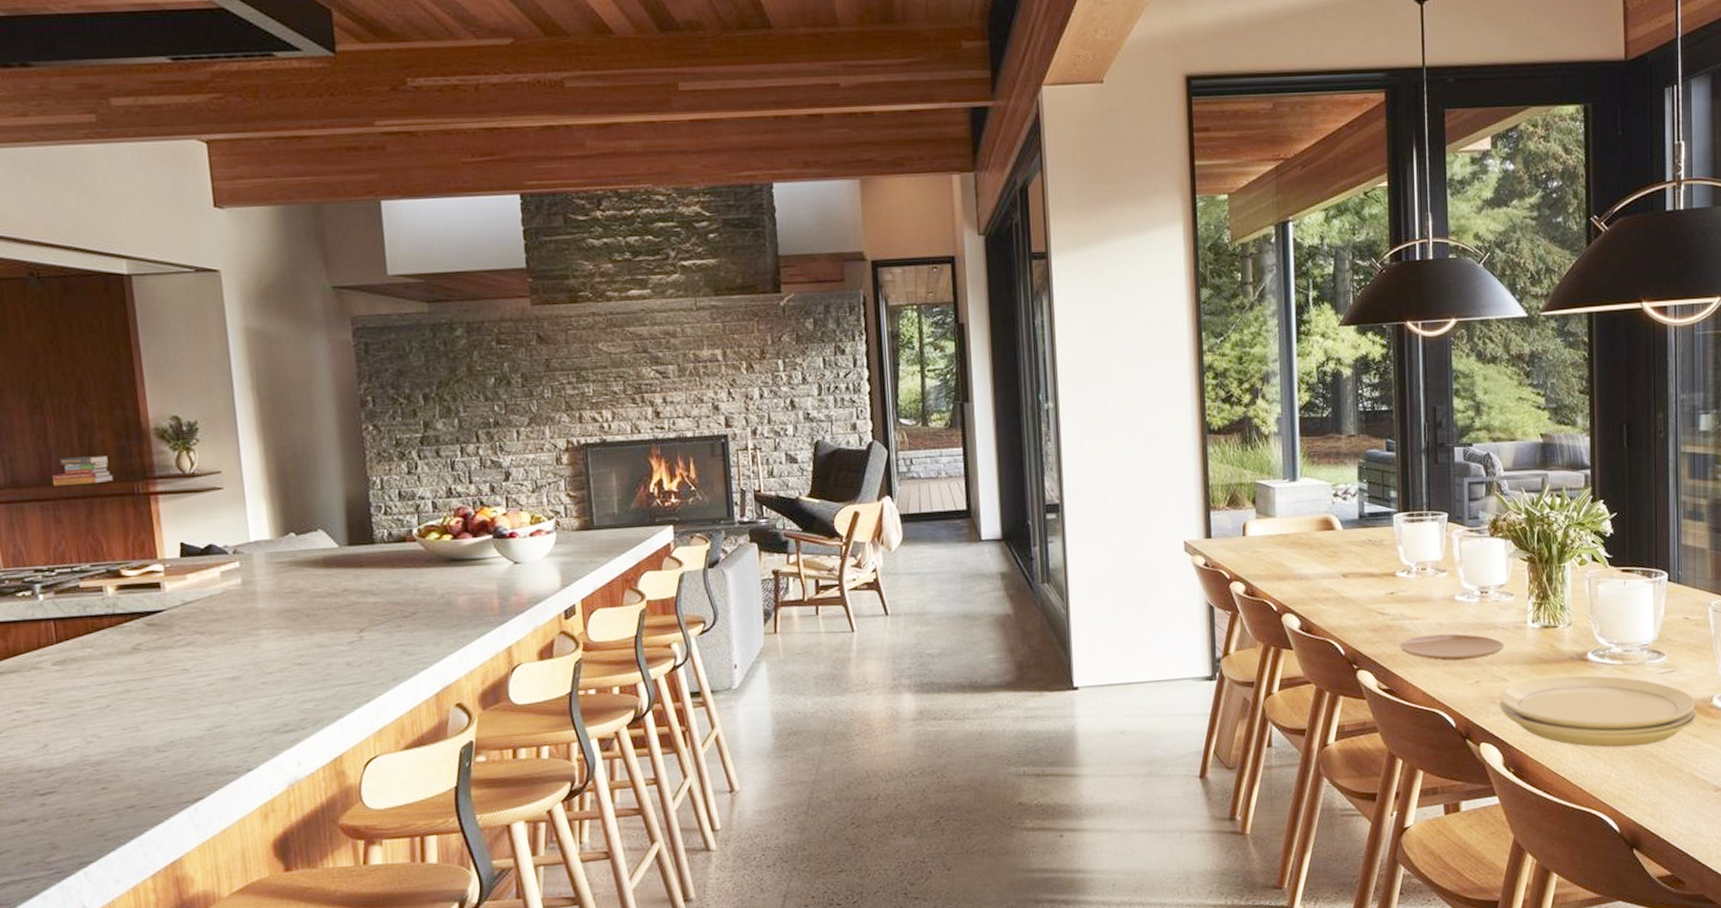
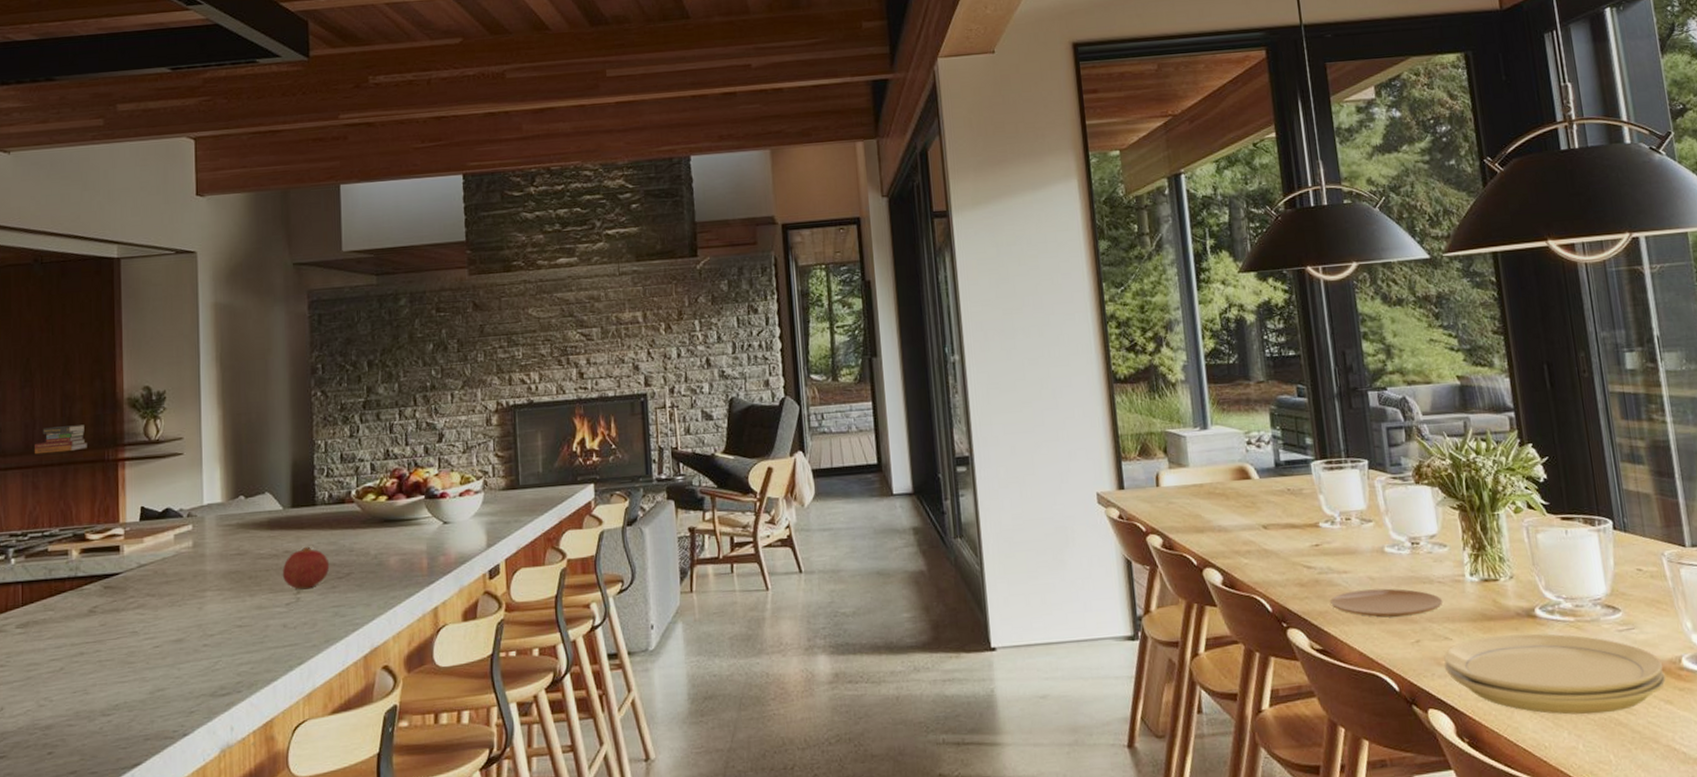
fruit: none [342,585,394,628] -> present [282,546,330,590]

